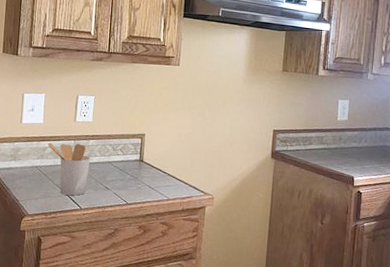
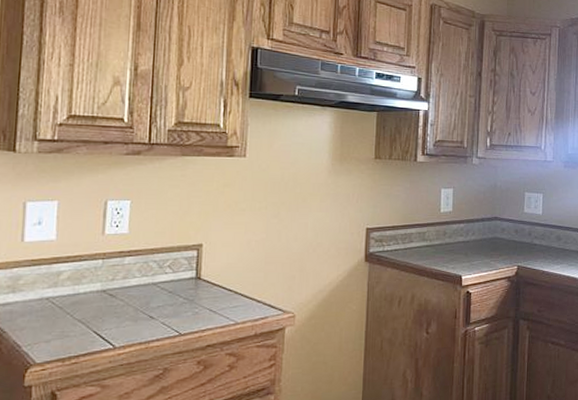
utensil holder: present [48,143,90,196] -> none [64,263,127,332]

